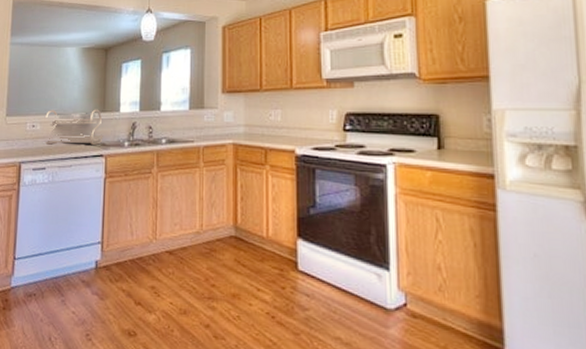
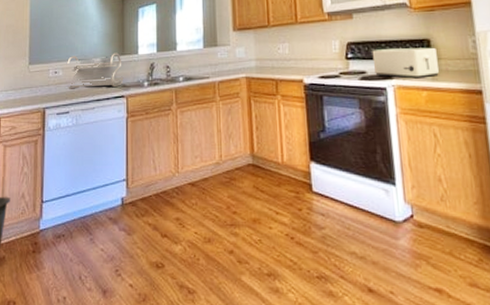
toaster: none [373,122,448,157] -> present [372,47,440,79]

